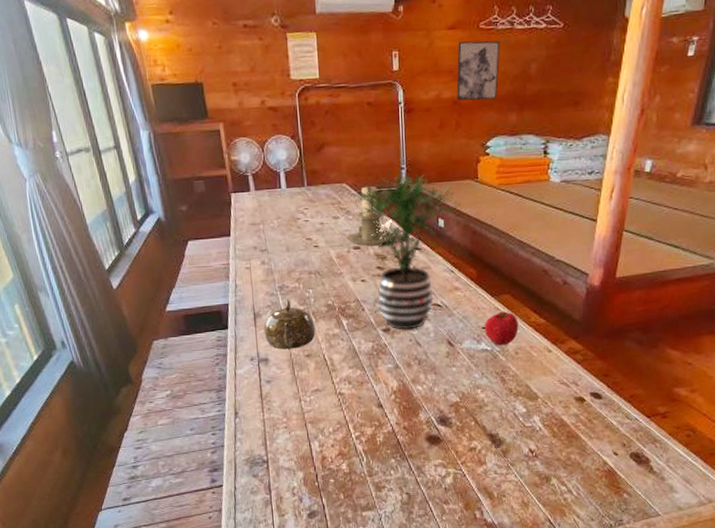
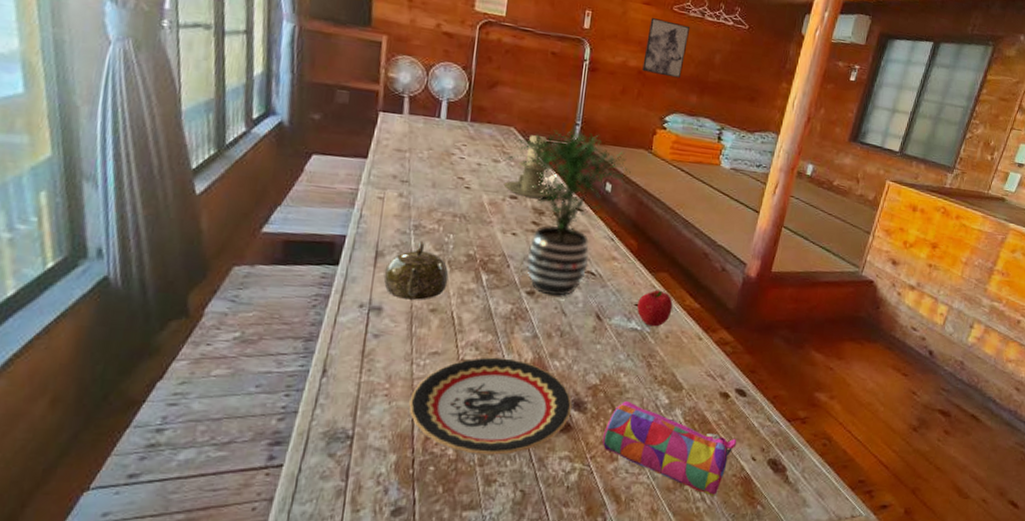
plate: none [304,388,439,468] -> present [409,357,573,455]
pencil case: none [469,414,597,488] -> present [602,401,737,496]

